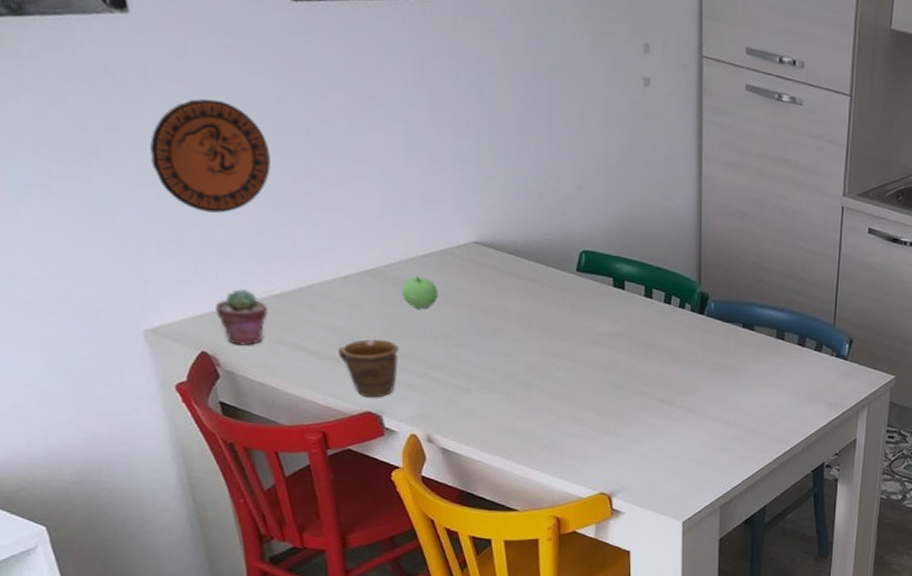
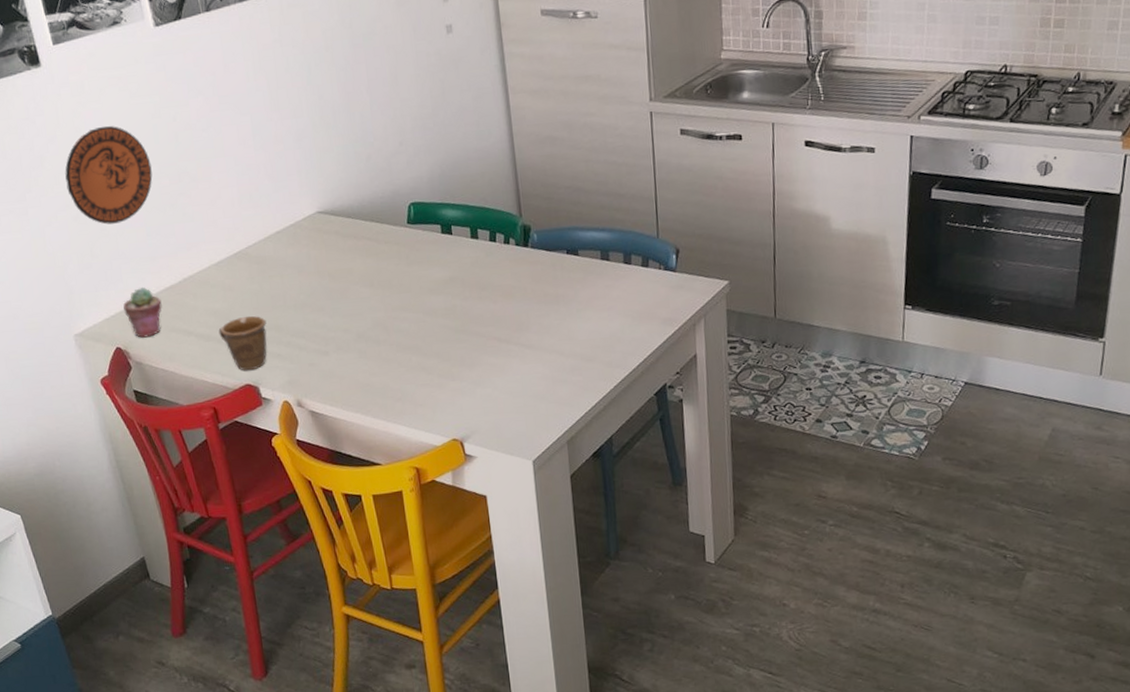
apple: present [402,276,439,309] -> none [263,252,293,283]

